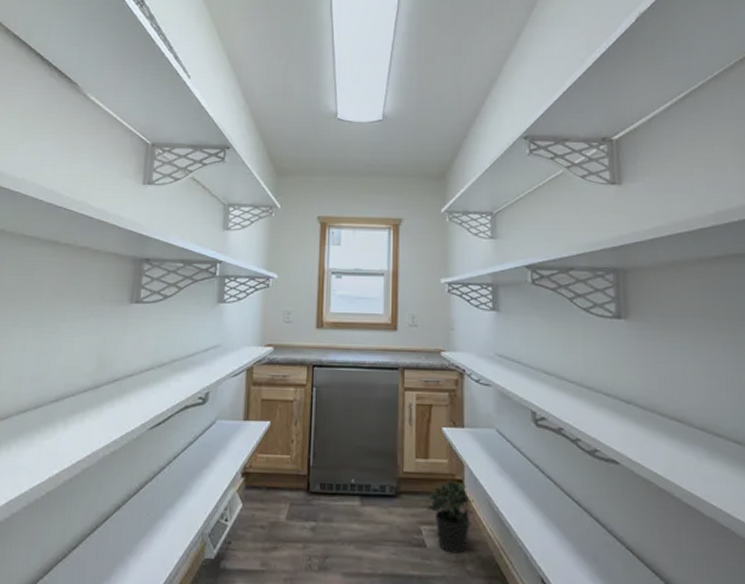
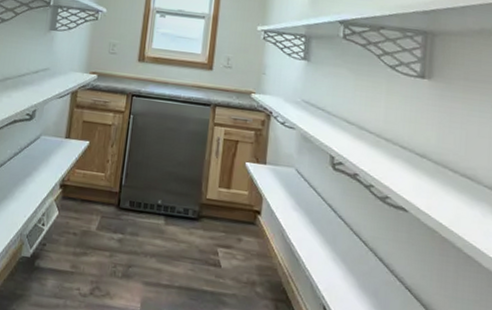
potted plant: present [427,480,475,554] -> none [225,210,270,276]

